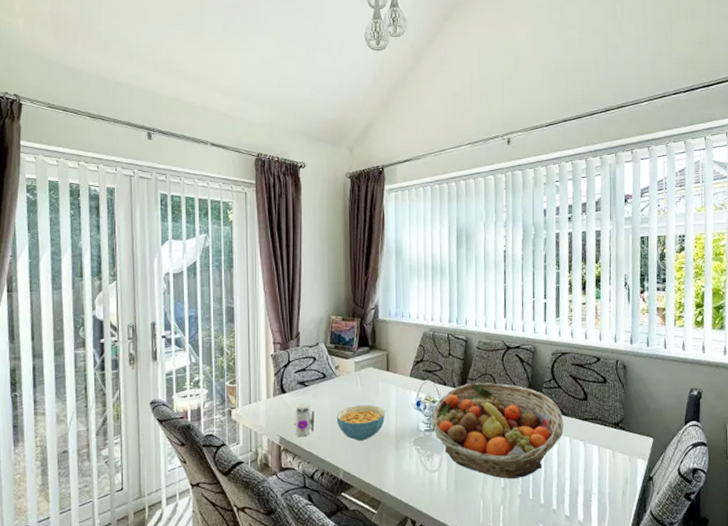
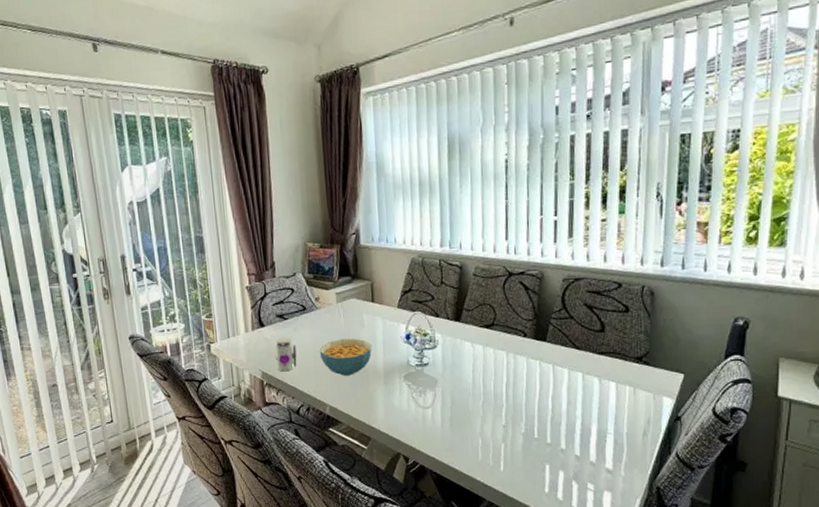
fruit basket: present [430,382,564,479] -> none [422,313,576,416]

